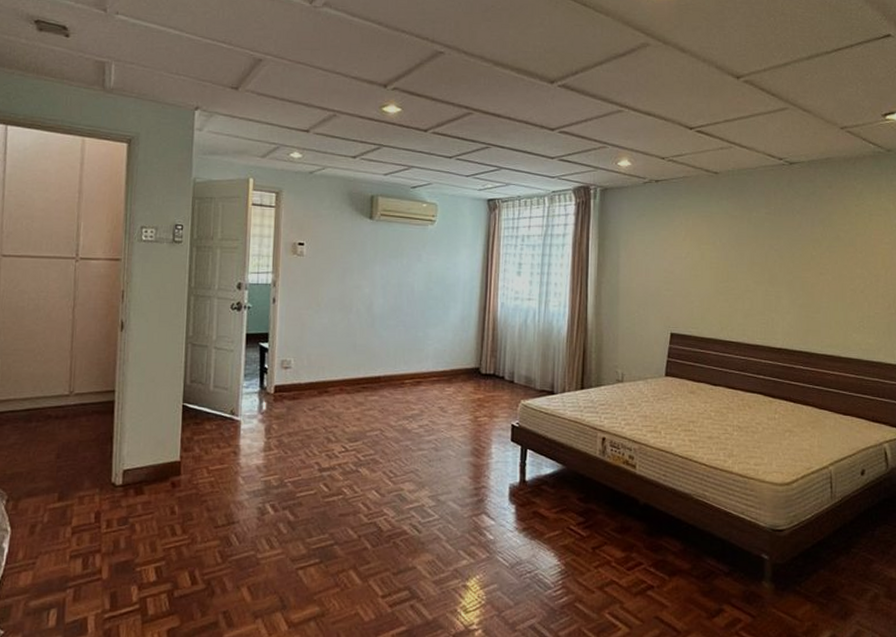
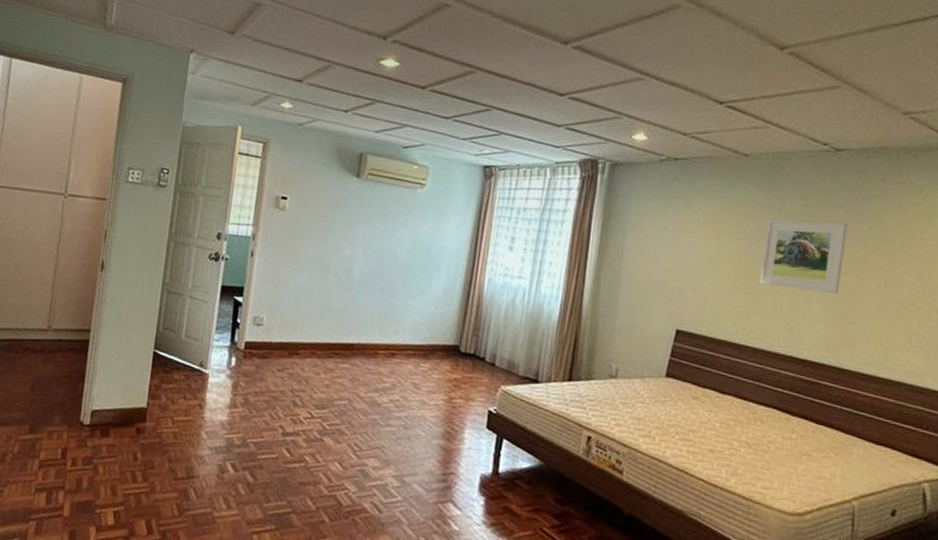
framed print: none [737,225,805,288] -> present [759,219,848,294]

